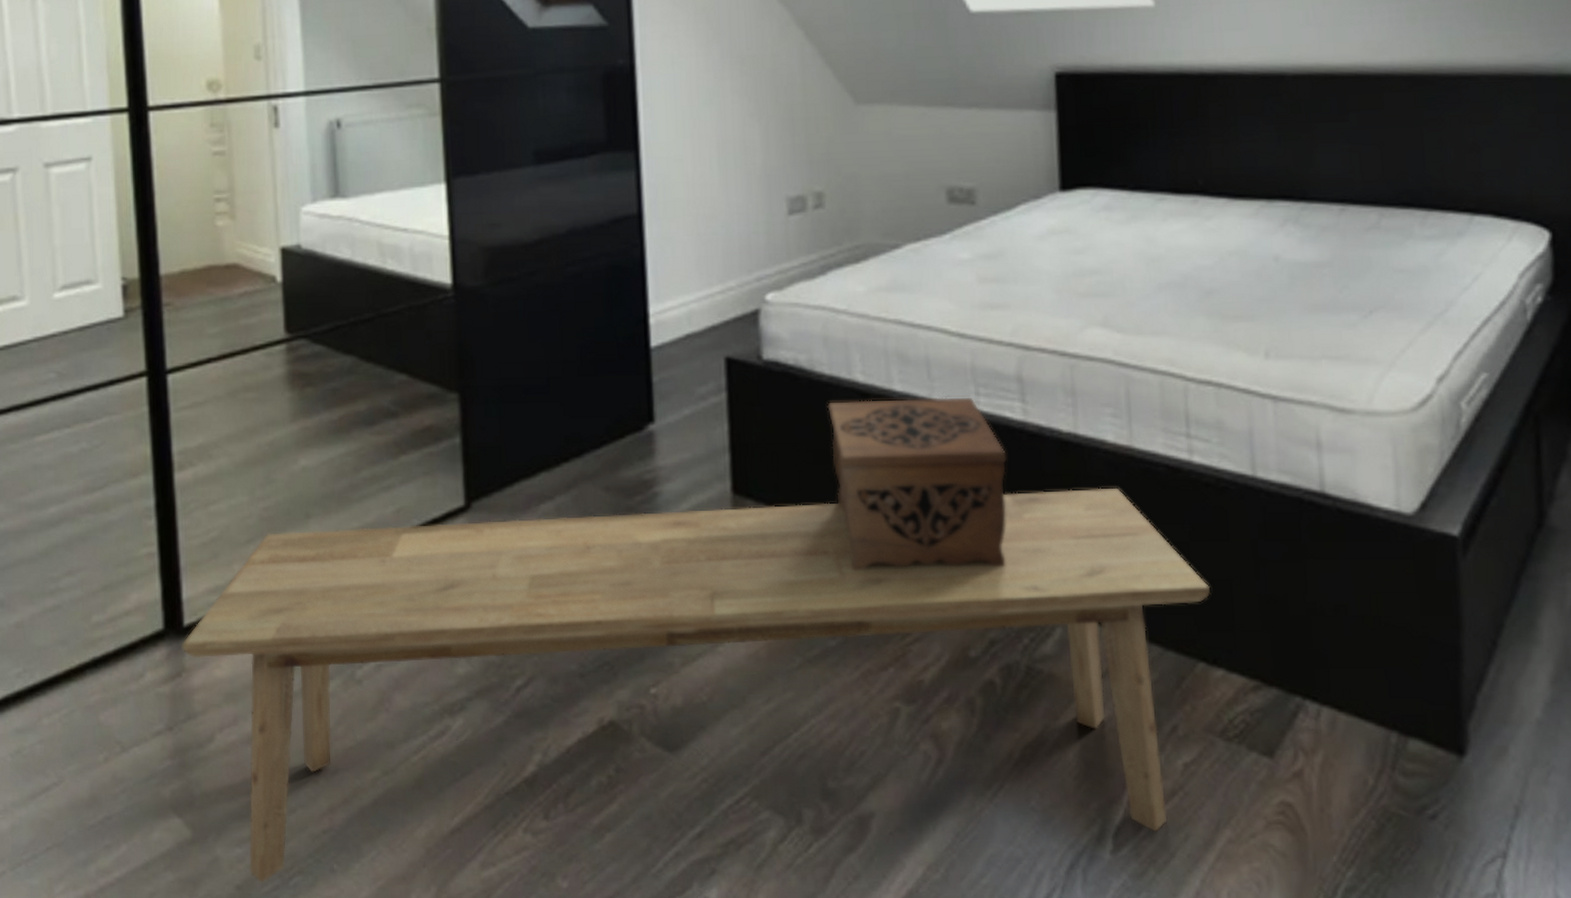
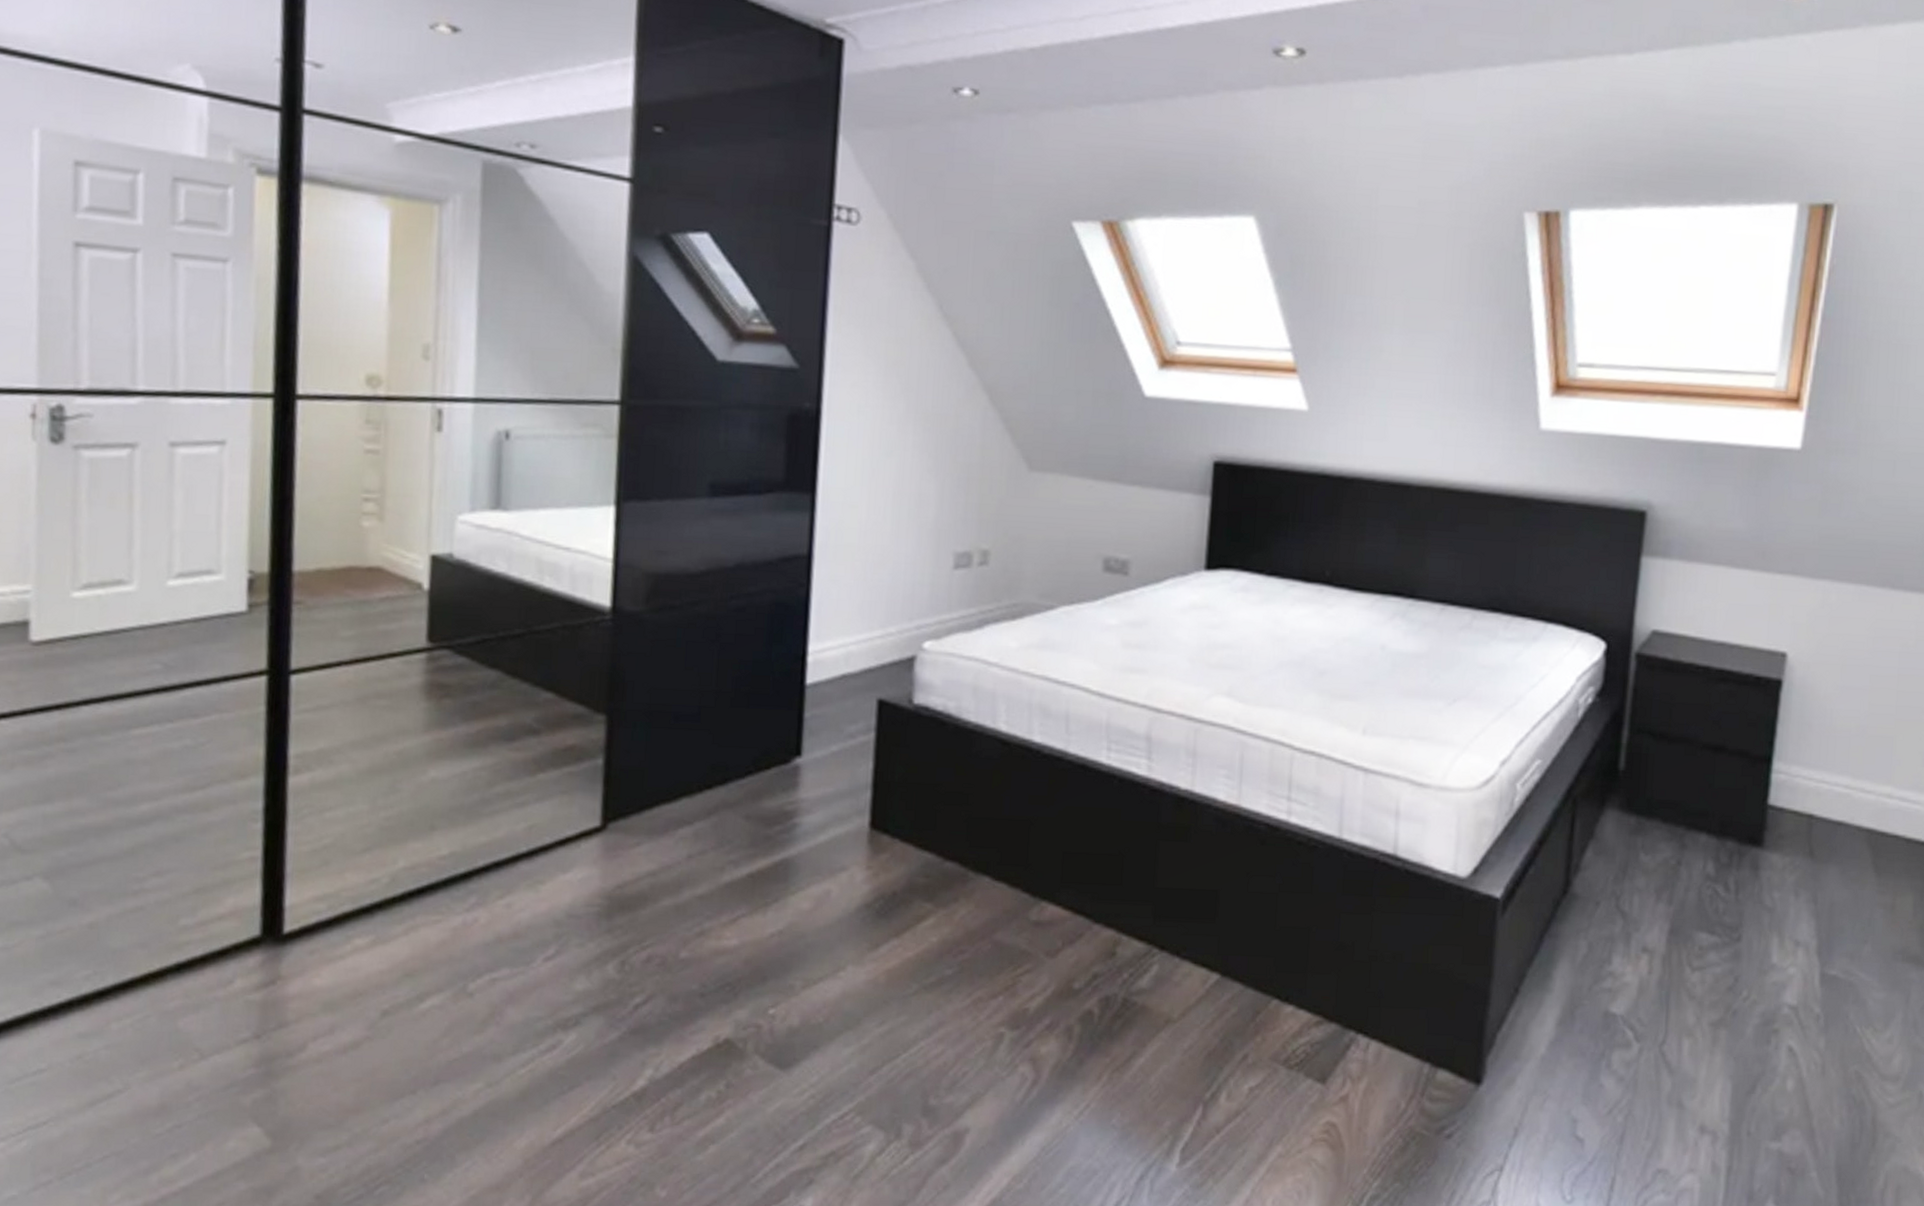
bench: present [182,487,1211,883] -> none [279,841,1291,1192]
decorative box: present [827,397,1007,571] -> none [967,747,1128,908]

